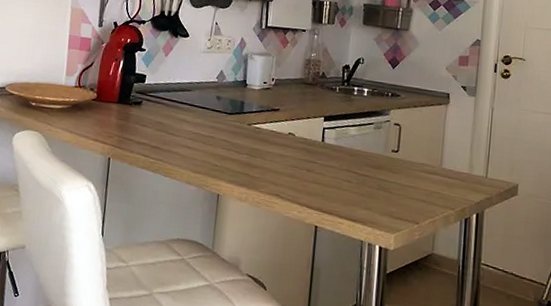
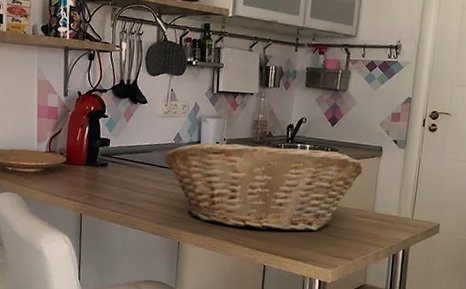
fruit basket: none [204,82,428,187] -> present [163,143,362,231]

